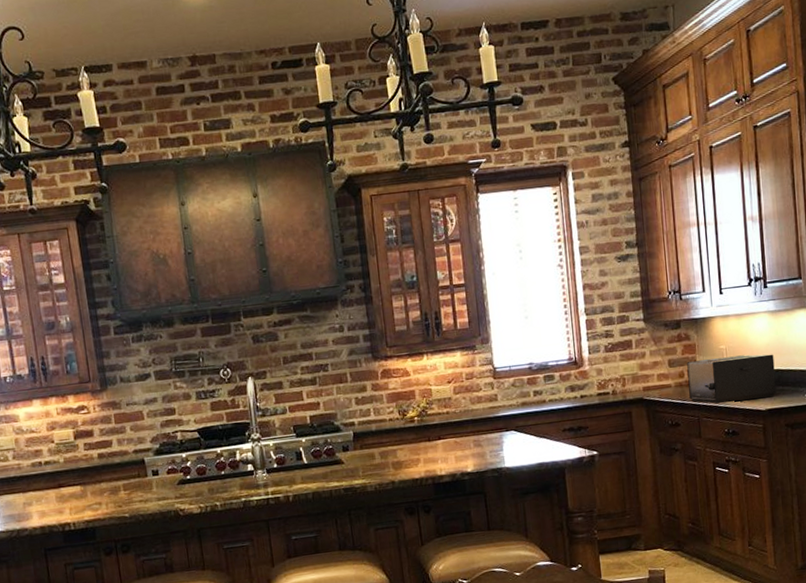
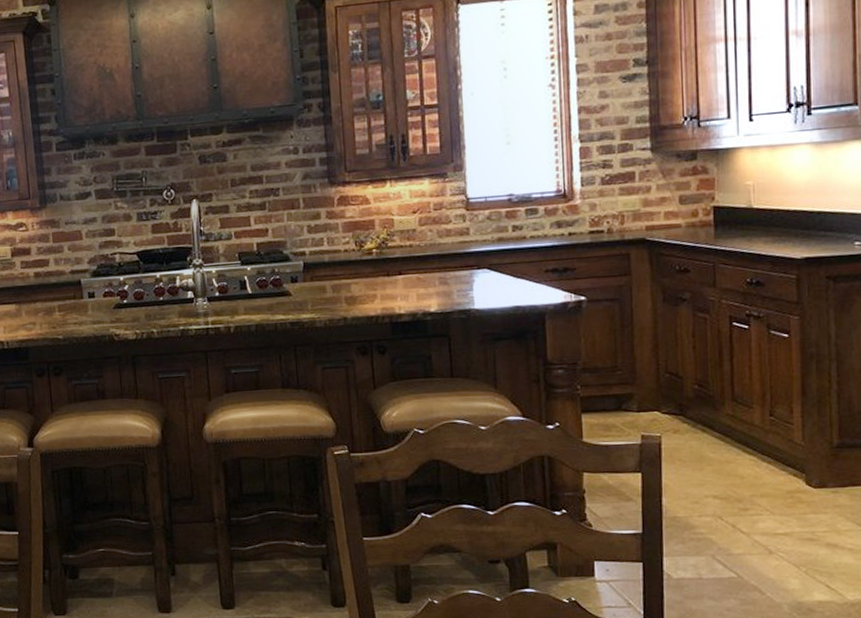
toaster: present [687,354,777,404] -> none [702,192,817,249]

